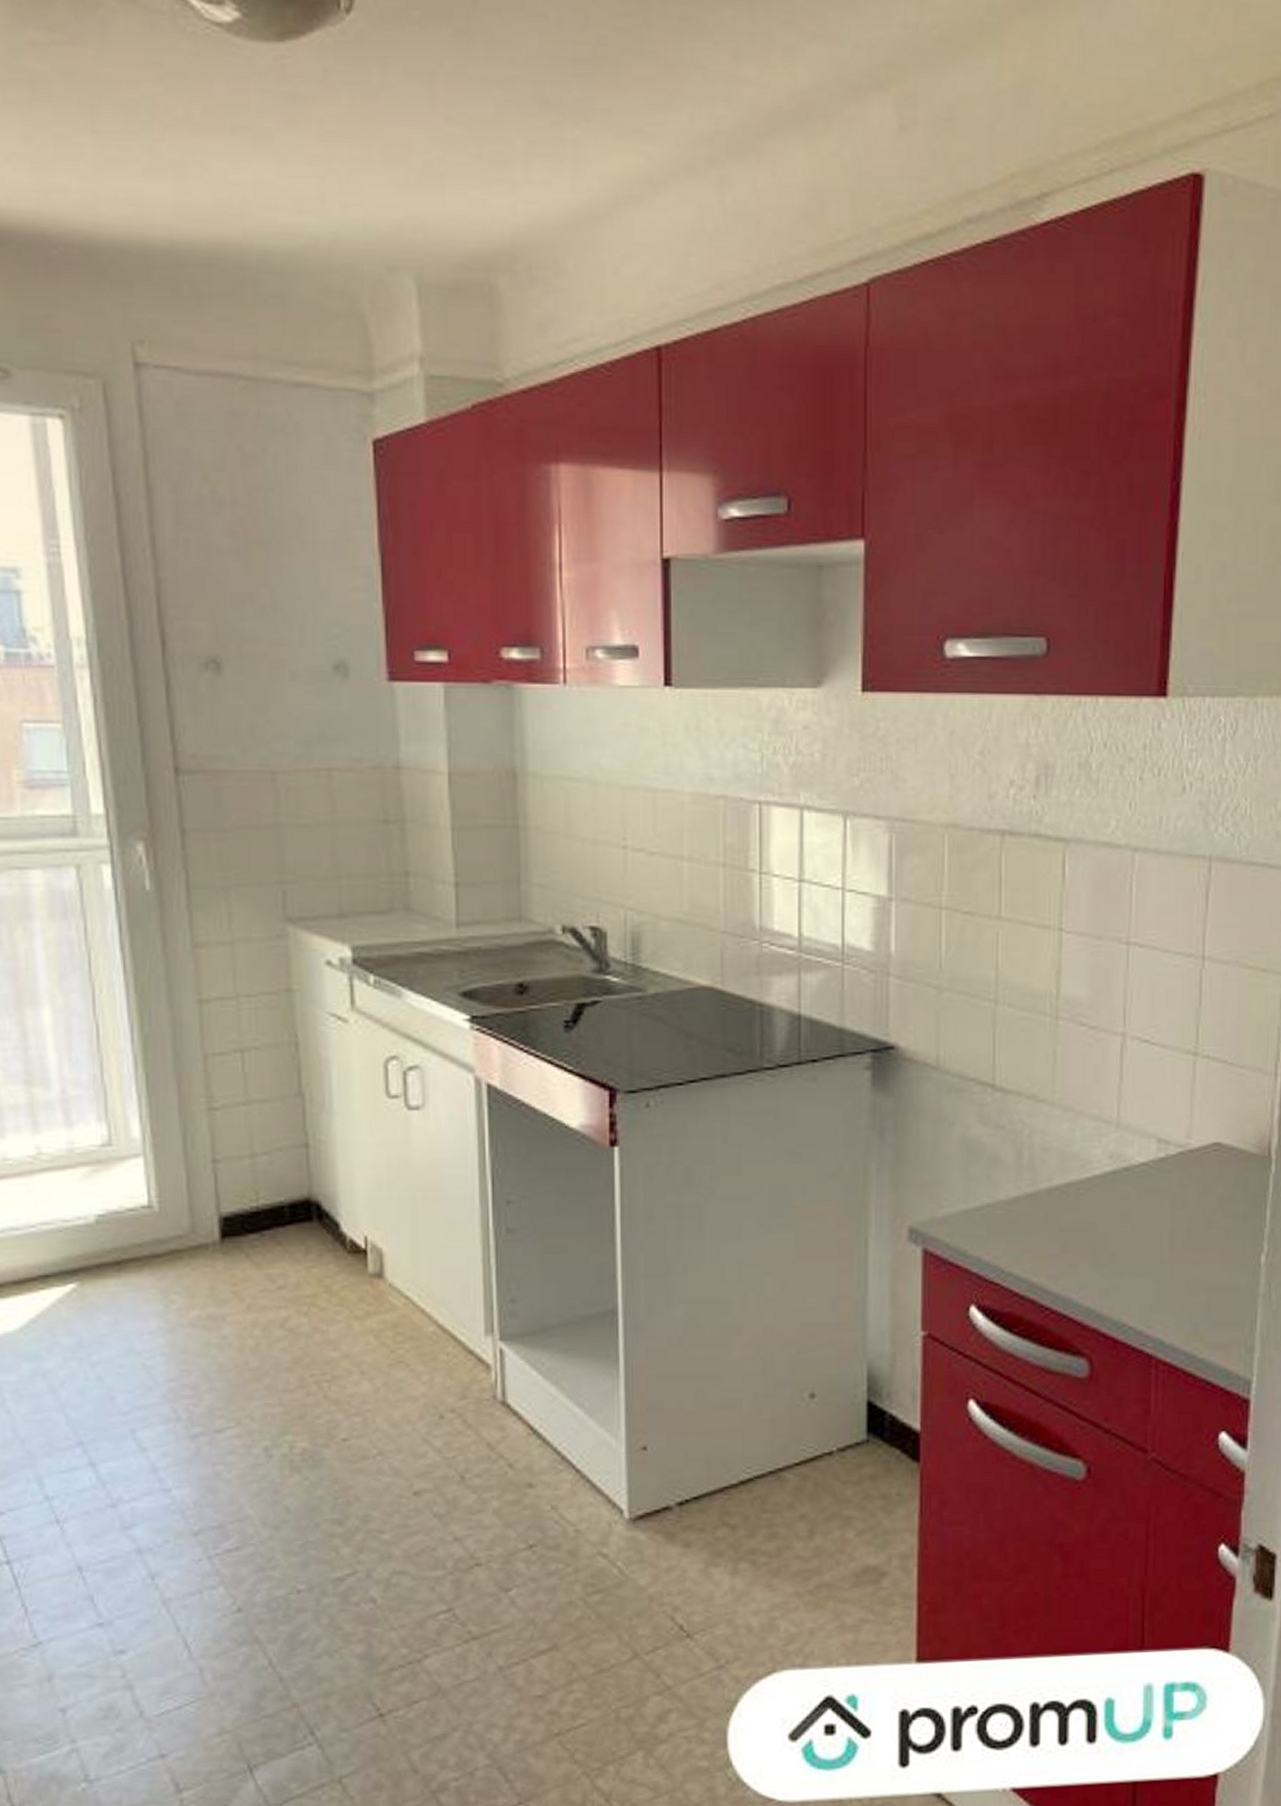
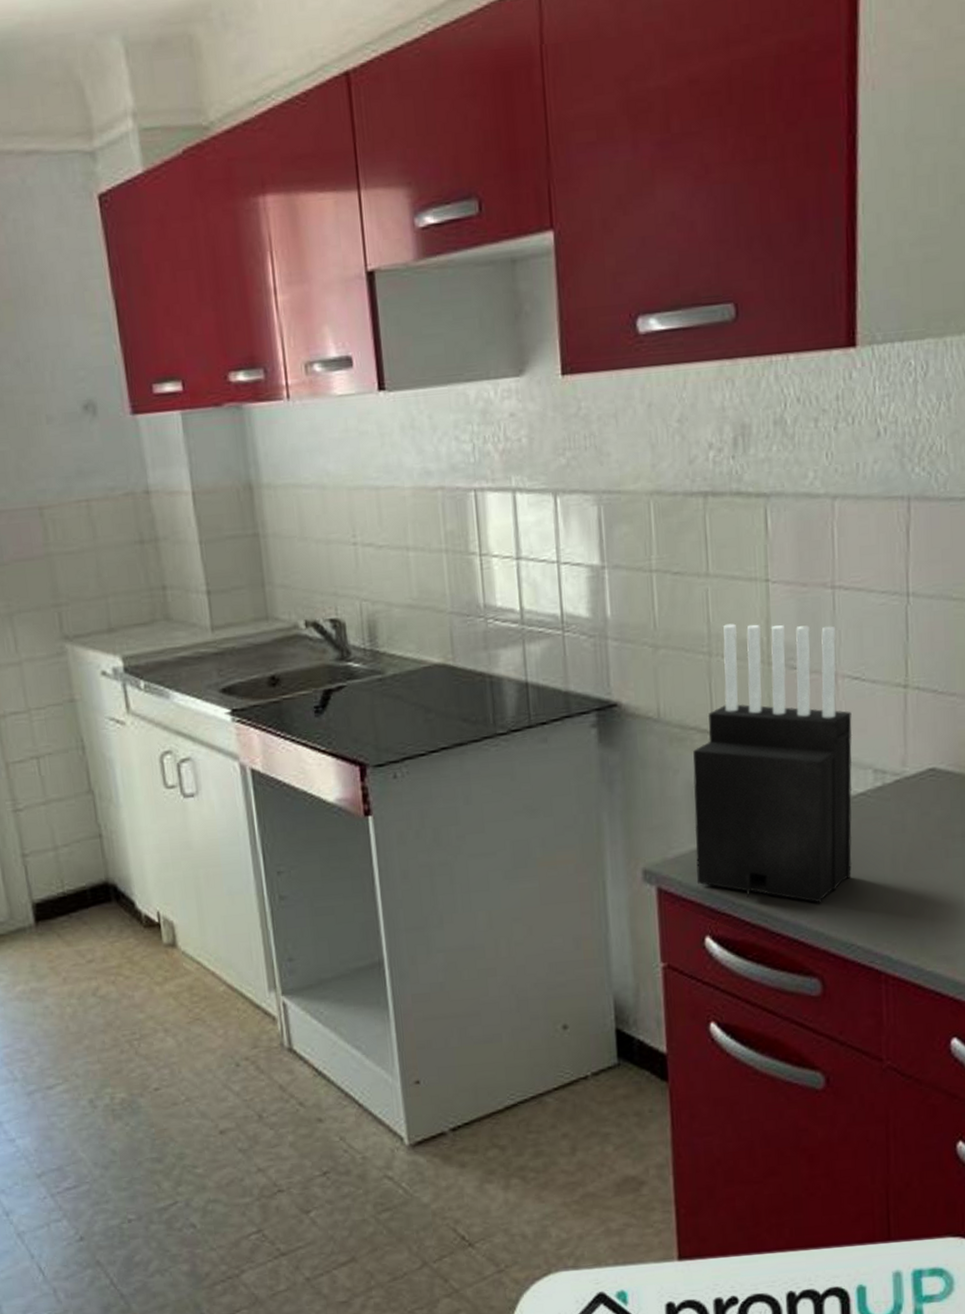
knife block: none [966,972,1138,1277] -> present [693,623,853,903]

